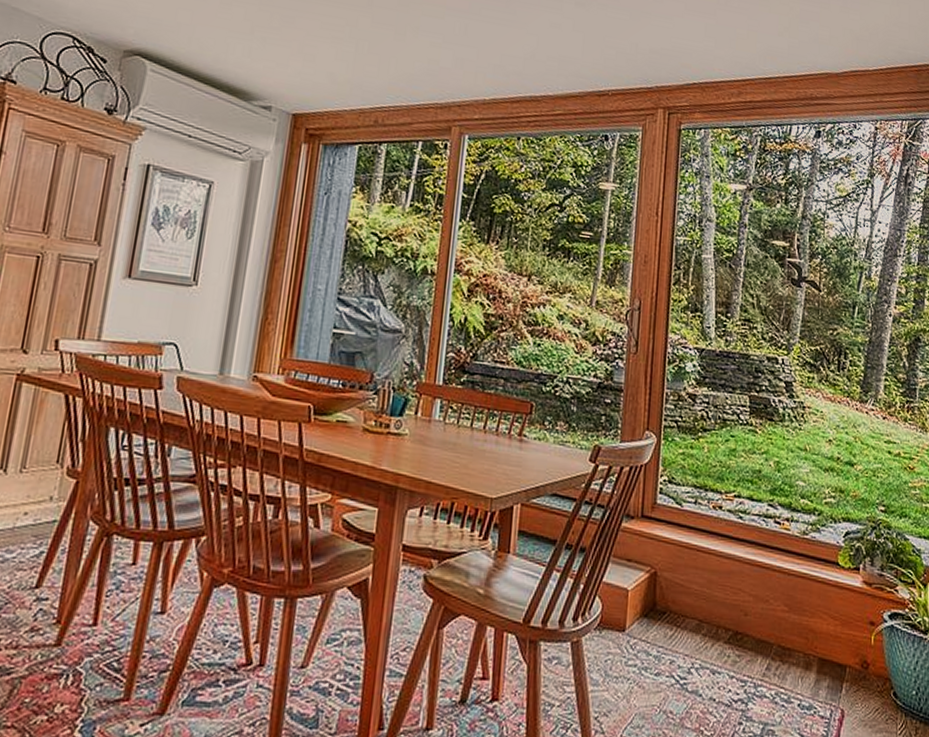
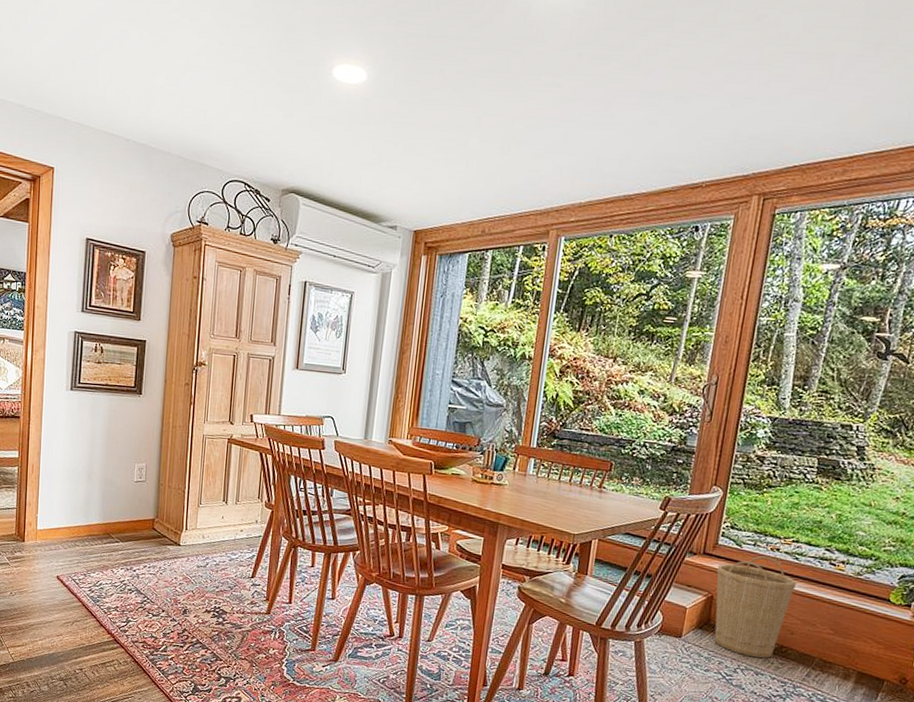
basket: none [658,516,743,651] -> present [714,556,797,658]

